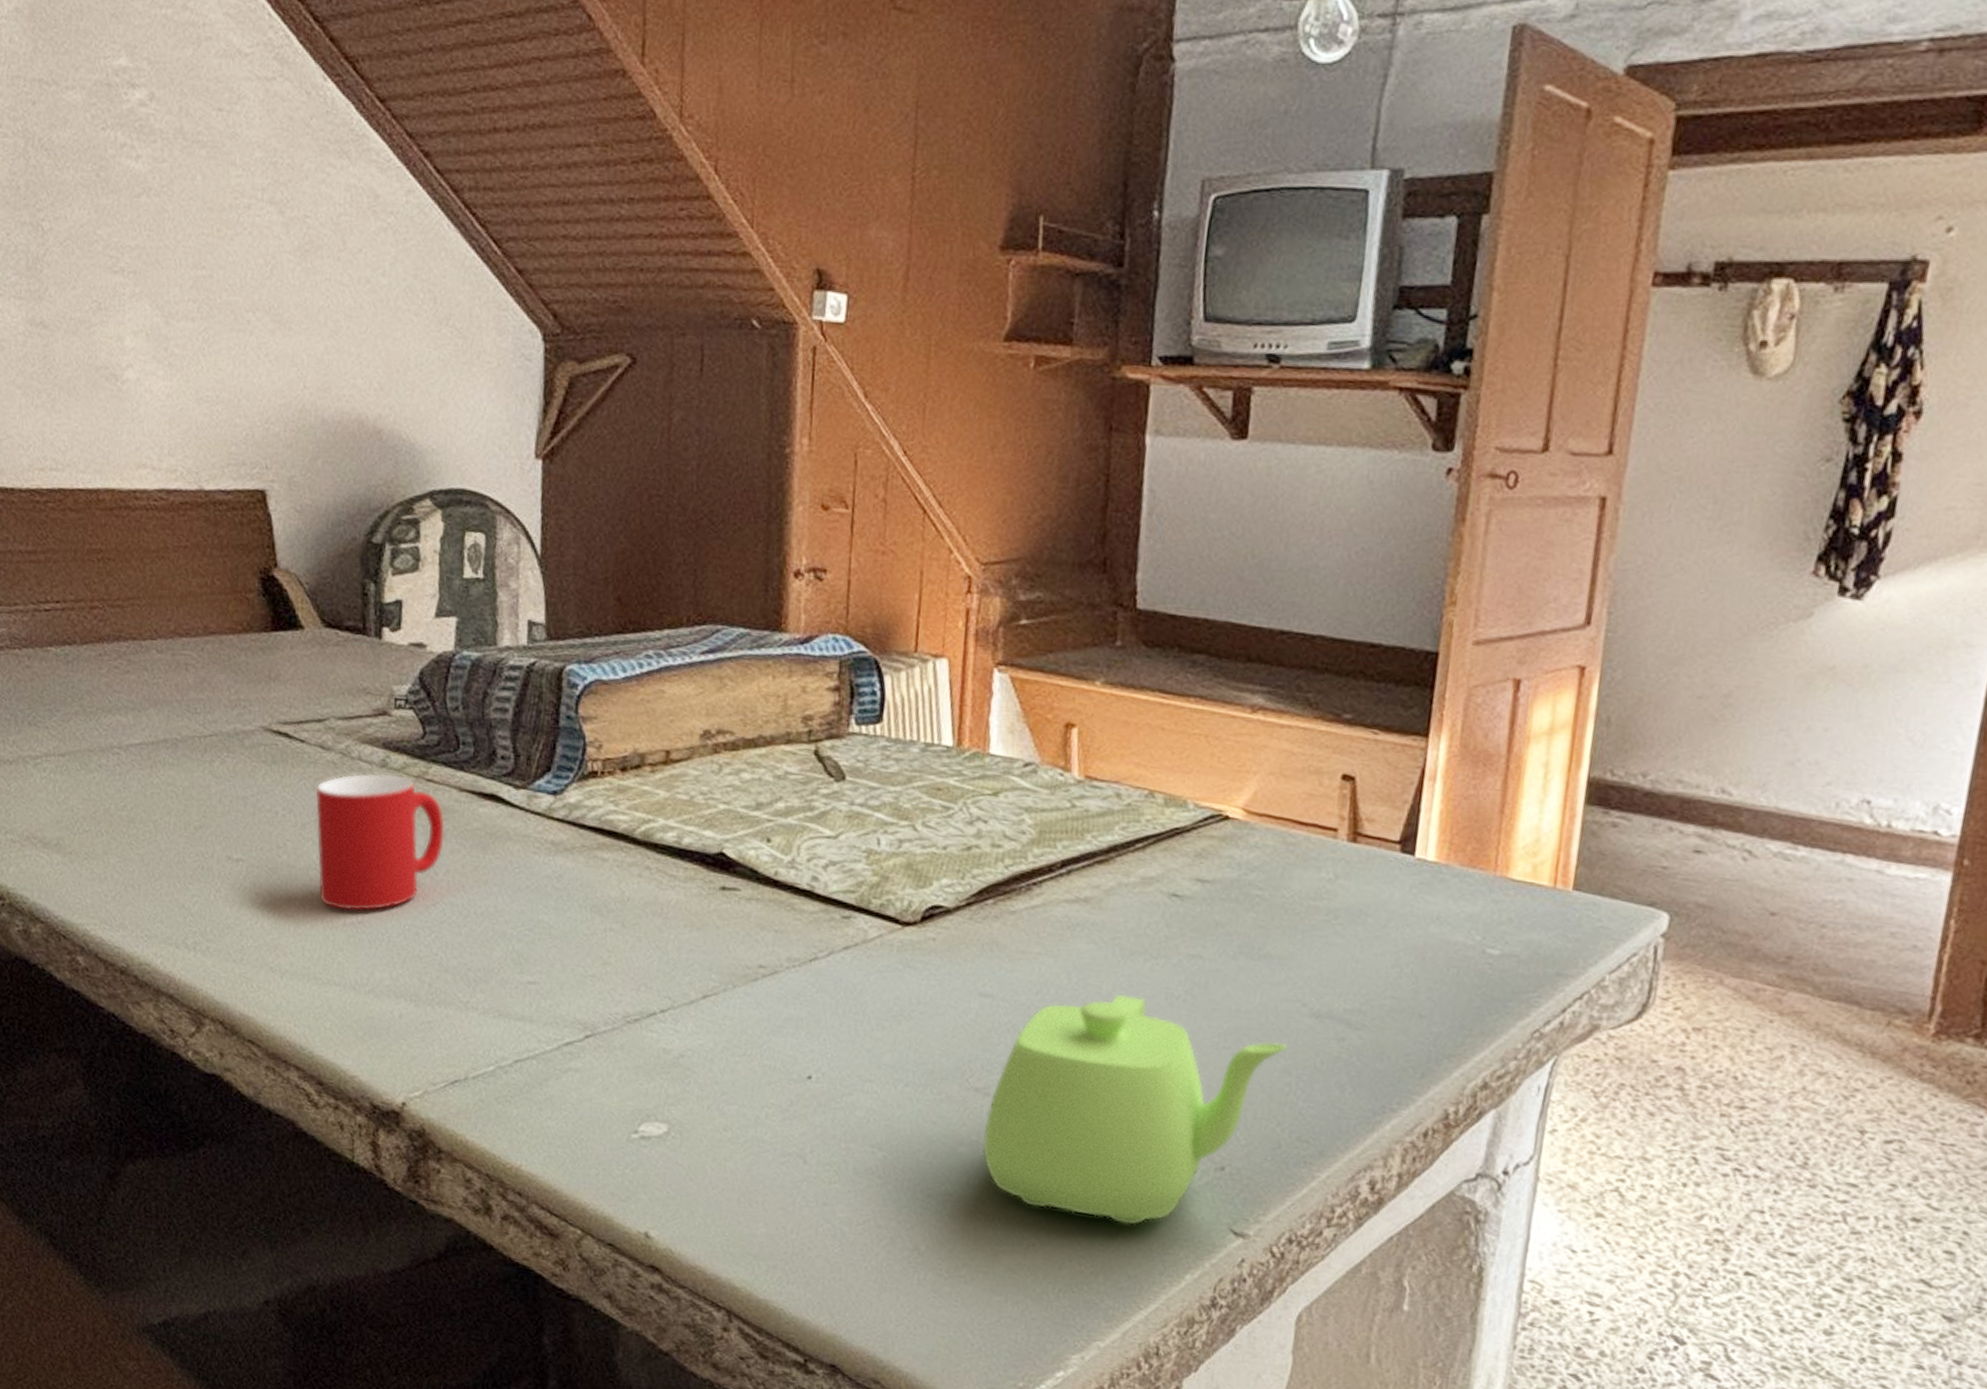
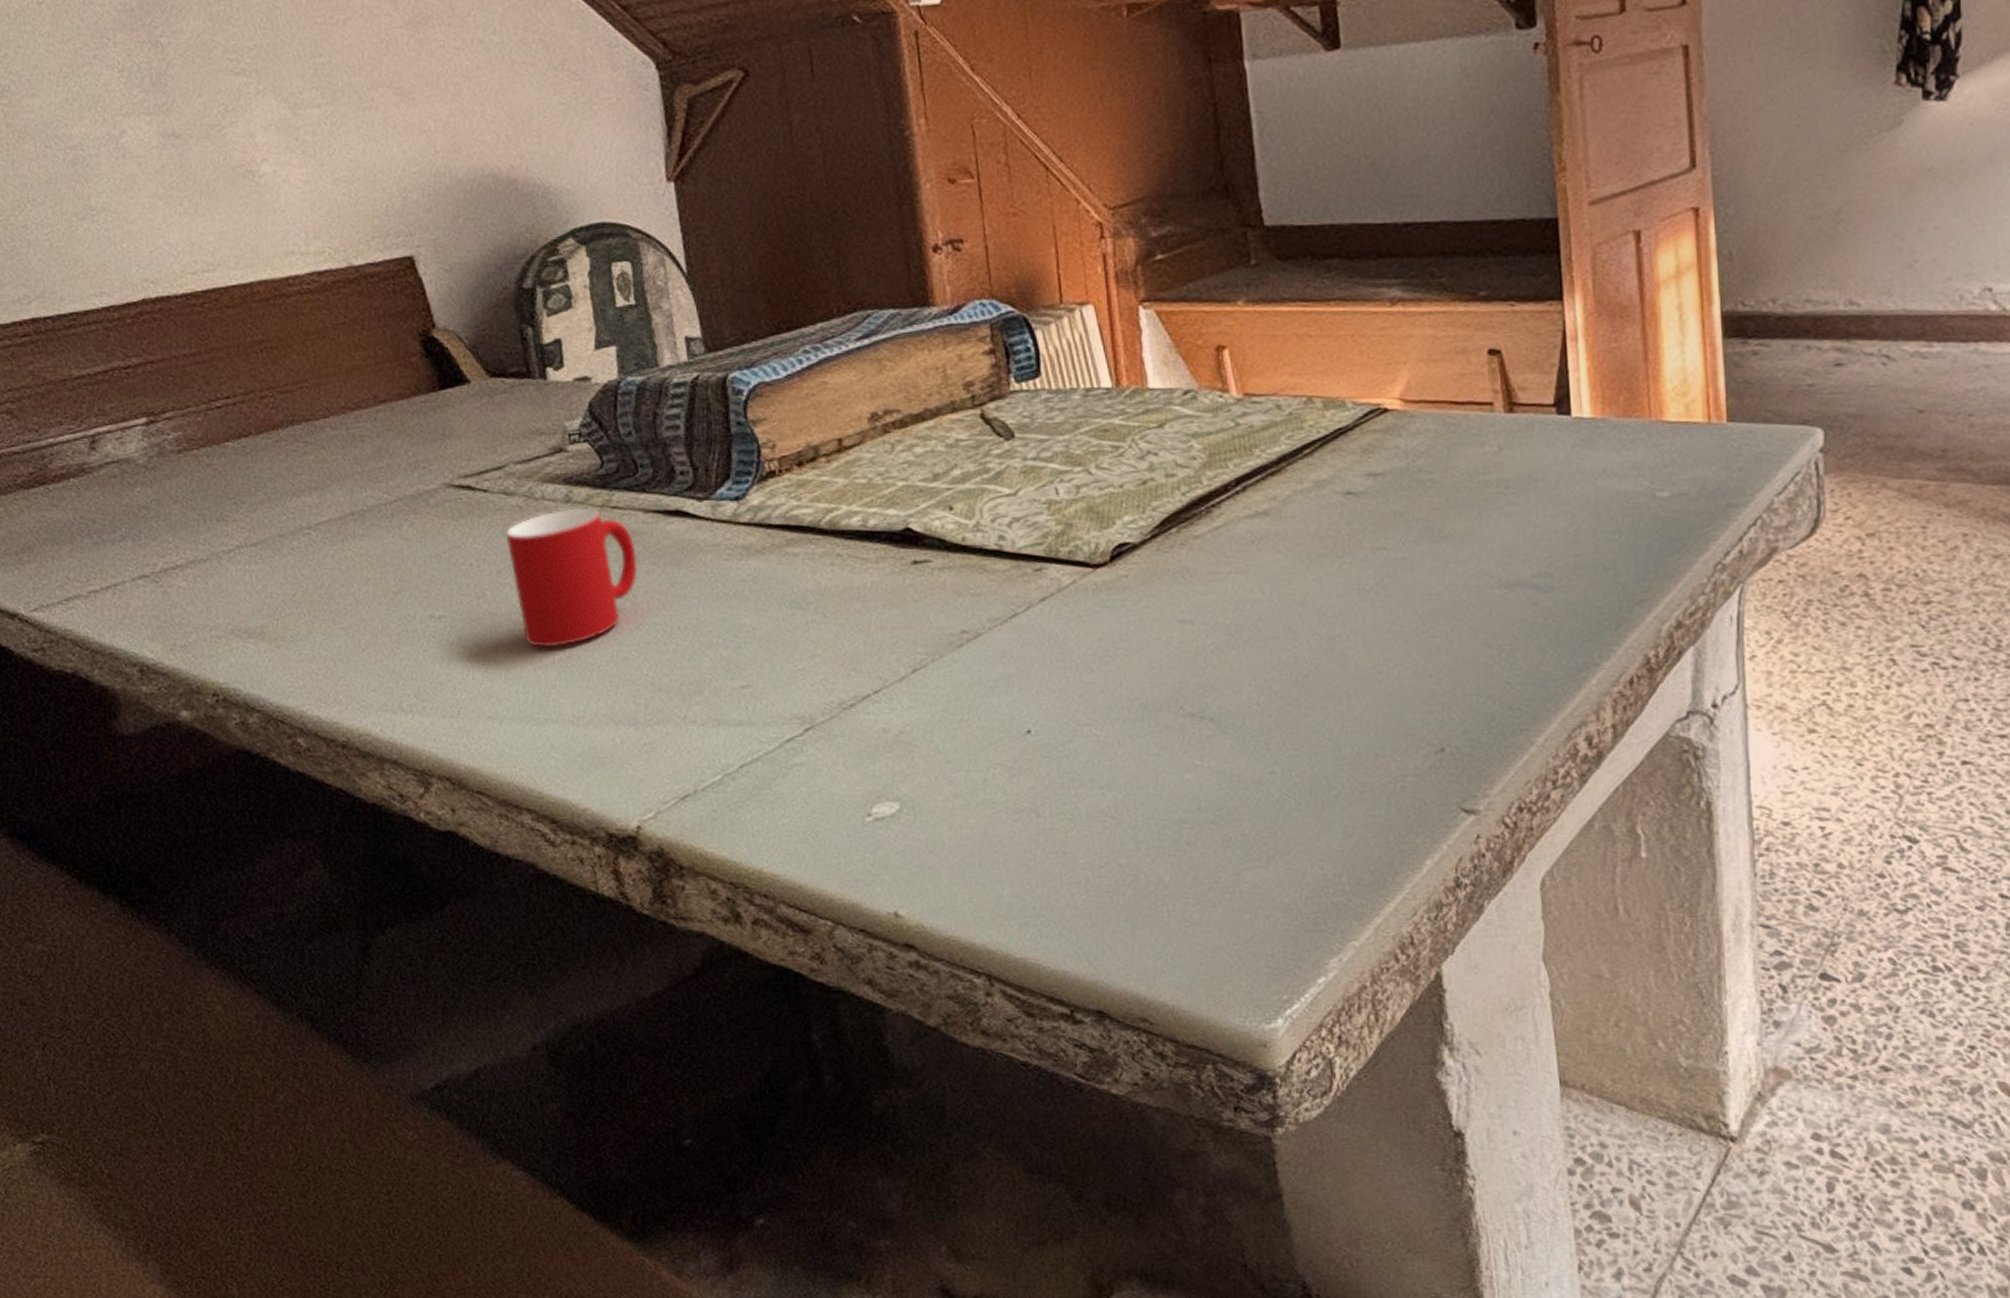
teapot: present [982,994,1288,1226] -> none [1206,597,1484,821]

